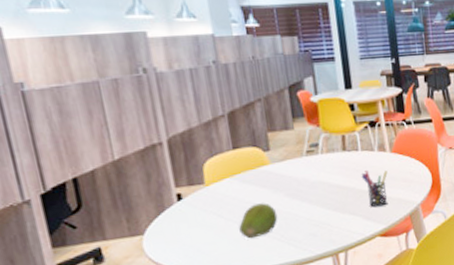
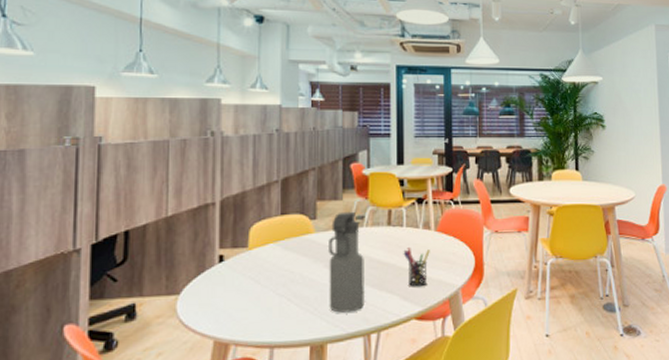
fruit: present [239,203,278,239] -> none [274,272,314,309]
water bottle: none [285,139,329,238] -> present [329,211,364,313]

